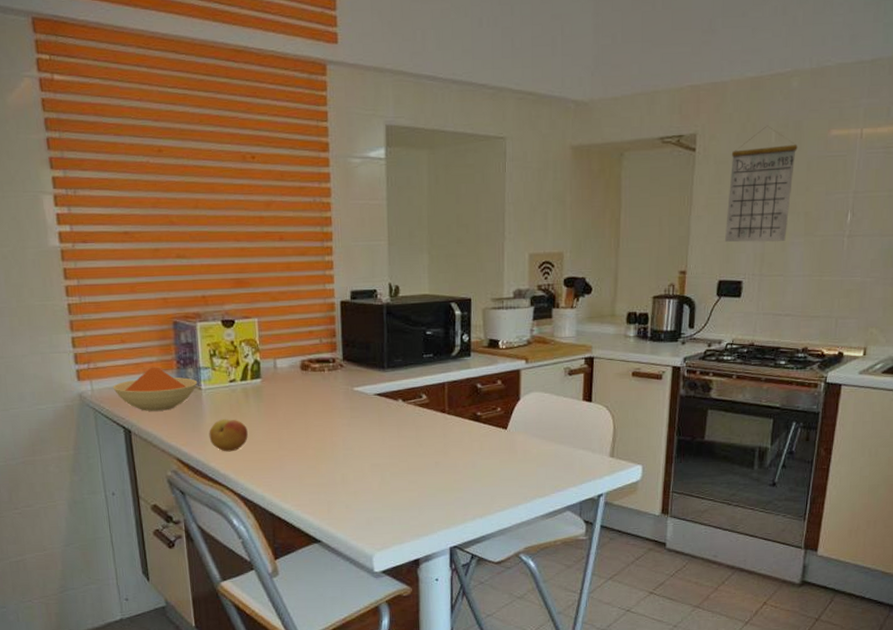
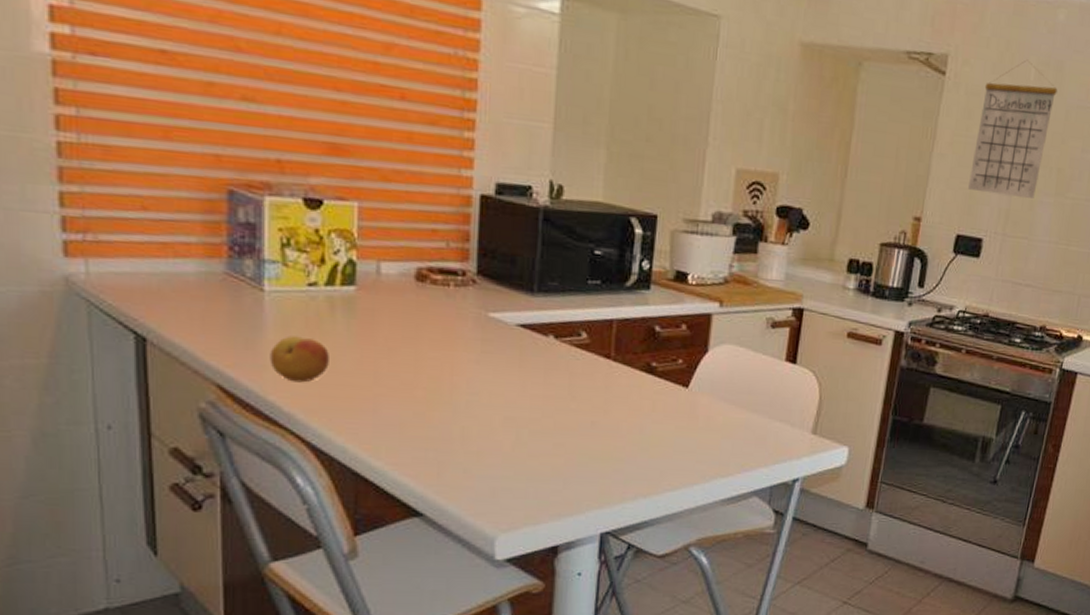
bowl: present [113,367,198,411] -> none [122,250,259,315]

